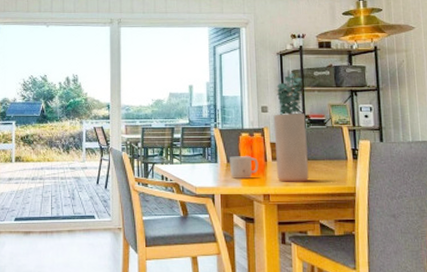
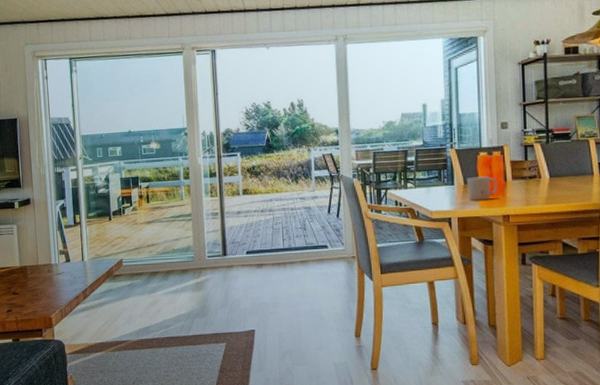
vase: present [273,70,309,182] -> none [514,81,551,202]

